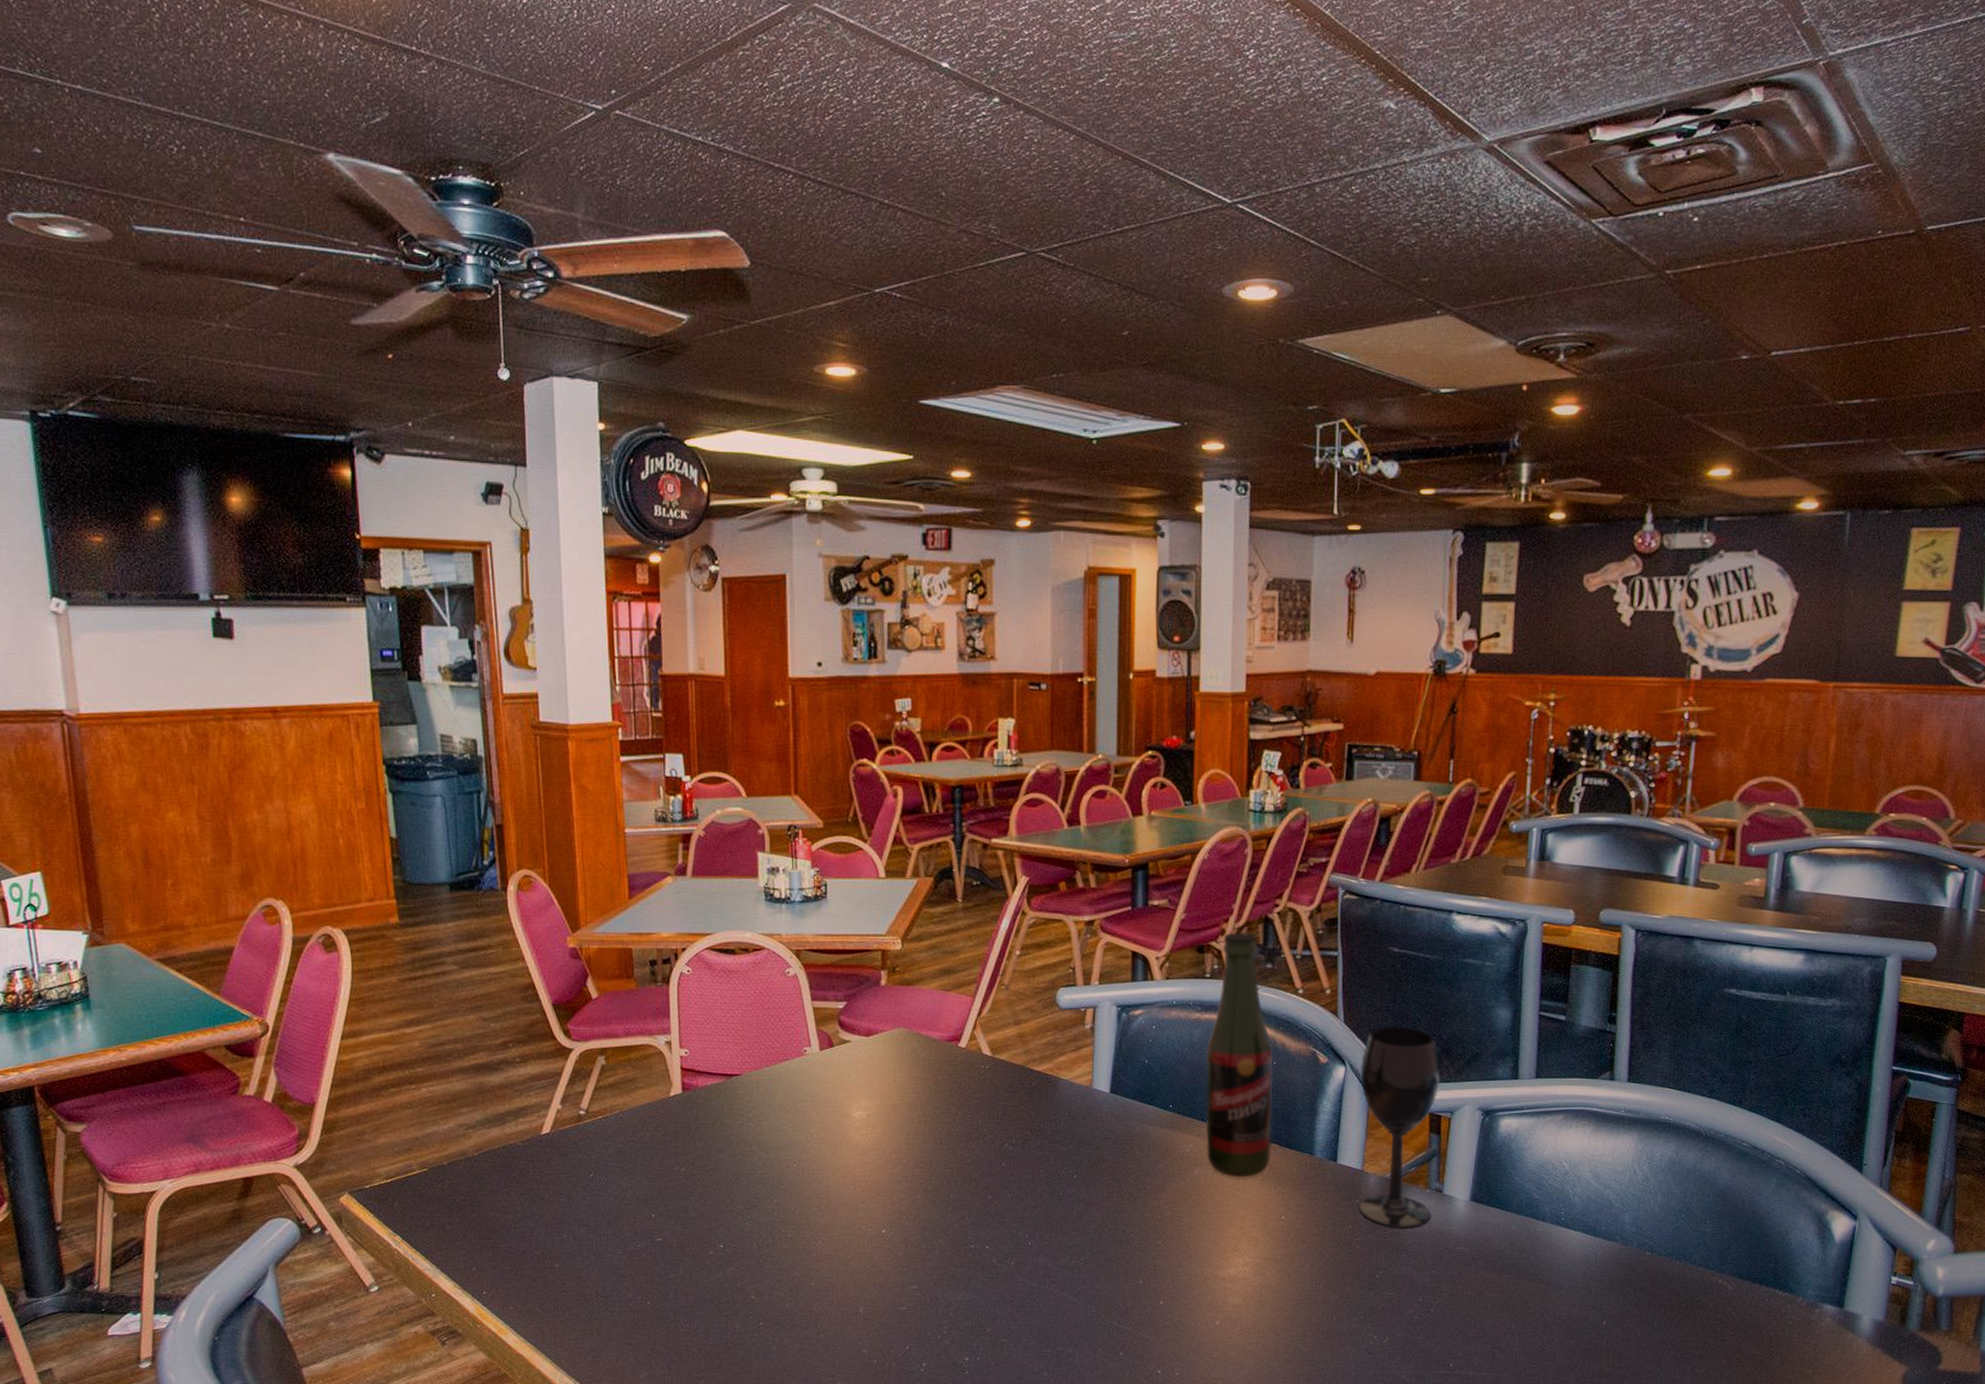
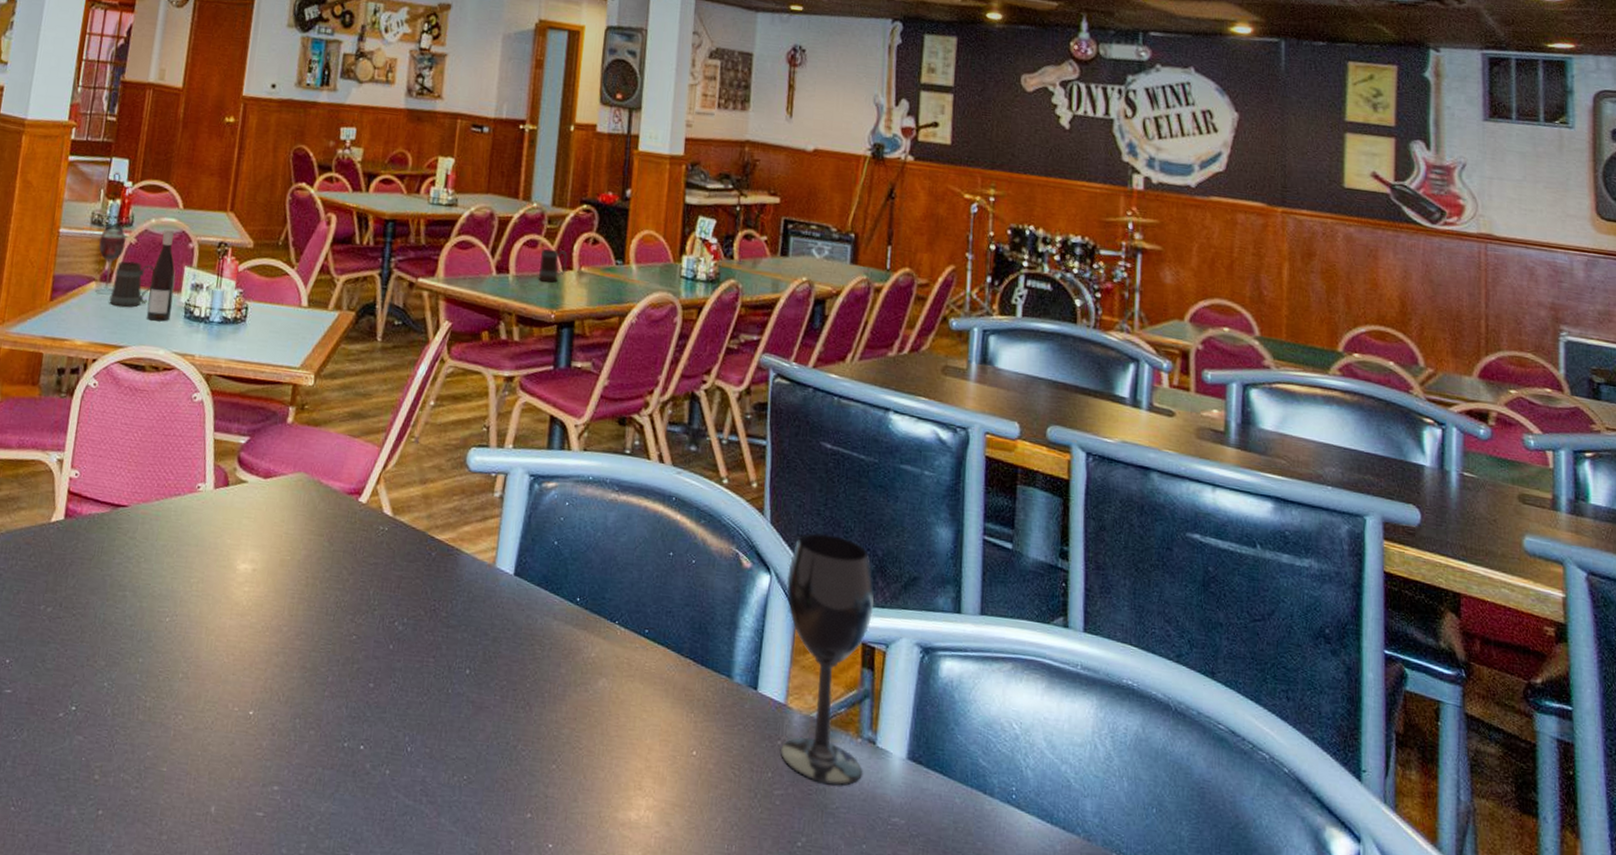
wineglass: none [668,821,695,888] -> present [95,225,126,296]
beer mug: none [688,853,728,899] -> present [109,261,155,309]
bottle: none [725,818,752,907] -> present [146,229,176,322]
beer mug: none [1109,797,1137,830] -> present [538,248,568,284]
beer bottle: present [1205,931,1274,1177] -> none [613,405,693,697]

